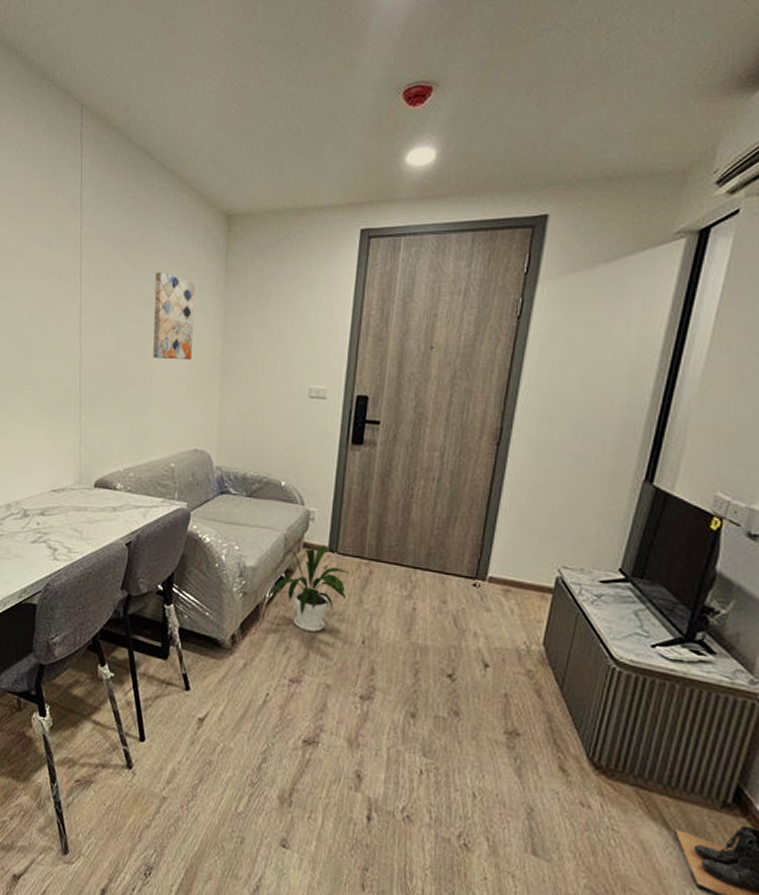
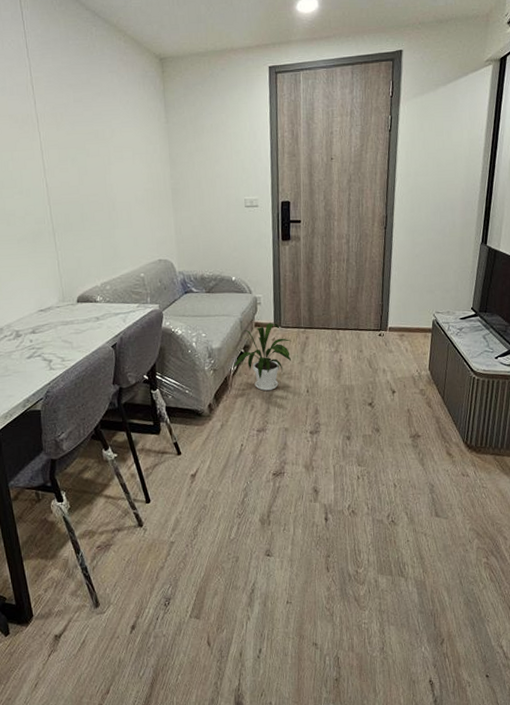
wall art: present [153,272,195,361] -> none [104,110,147,186]

